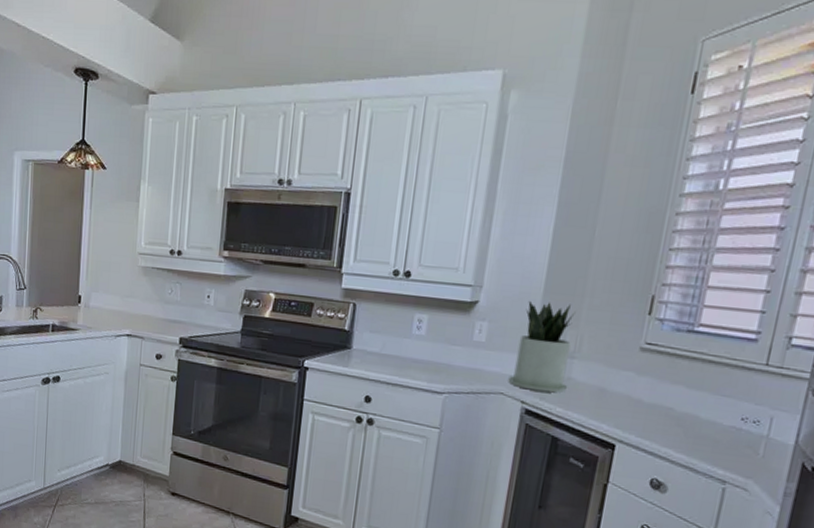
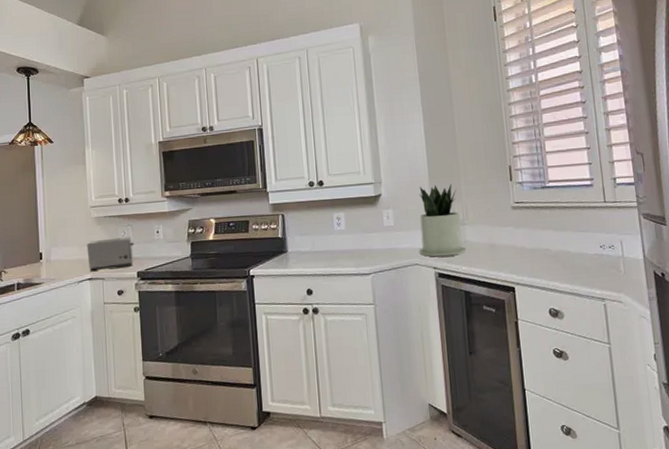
toaster: none [128,293,181,330] -> present [86,237,135,272]

